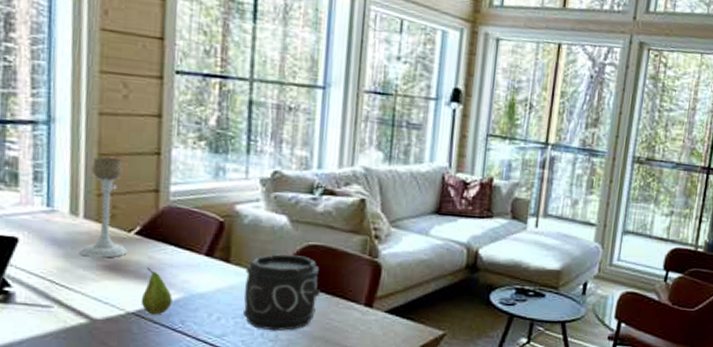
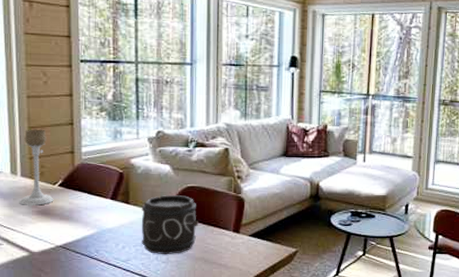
fruit: present [140,267,172,315] -> none [65,210,88,247]

